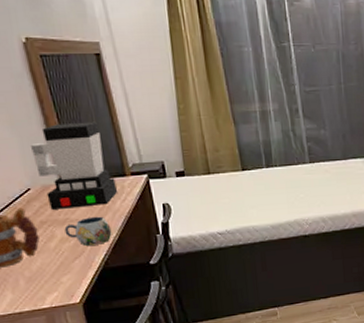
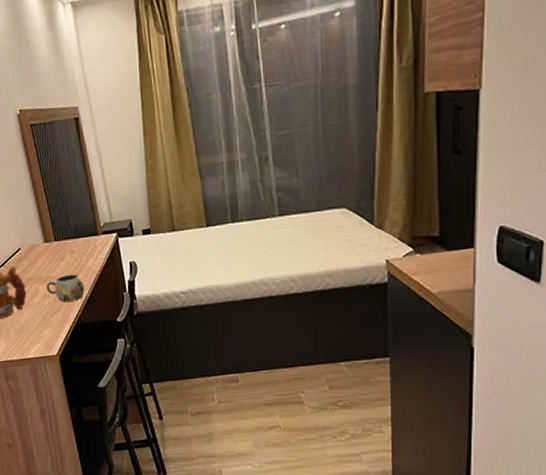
coffee maker: present [29,121,118,210] -> none [21,183,91,268]

